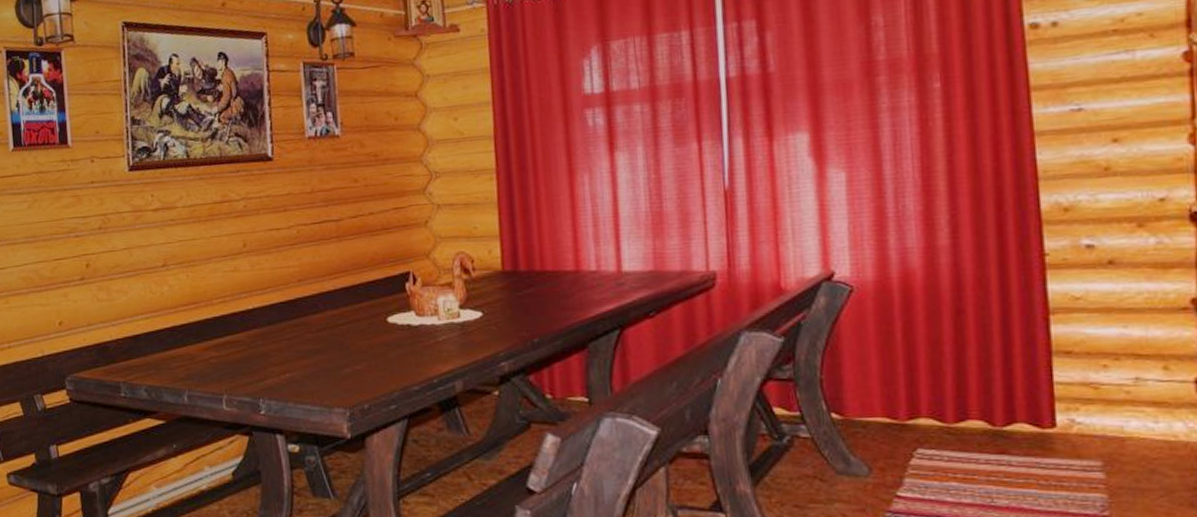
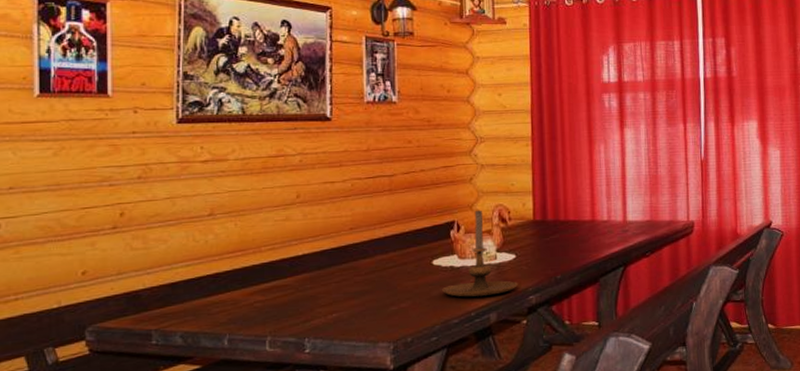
candle holder: none [399,258,486,361] -> present [442,210,518,297]

